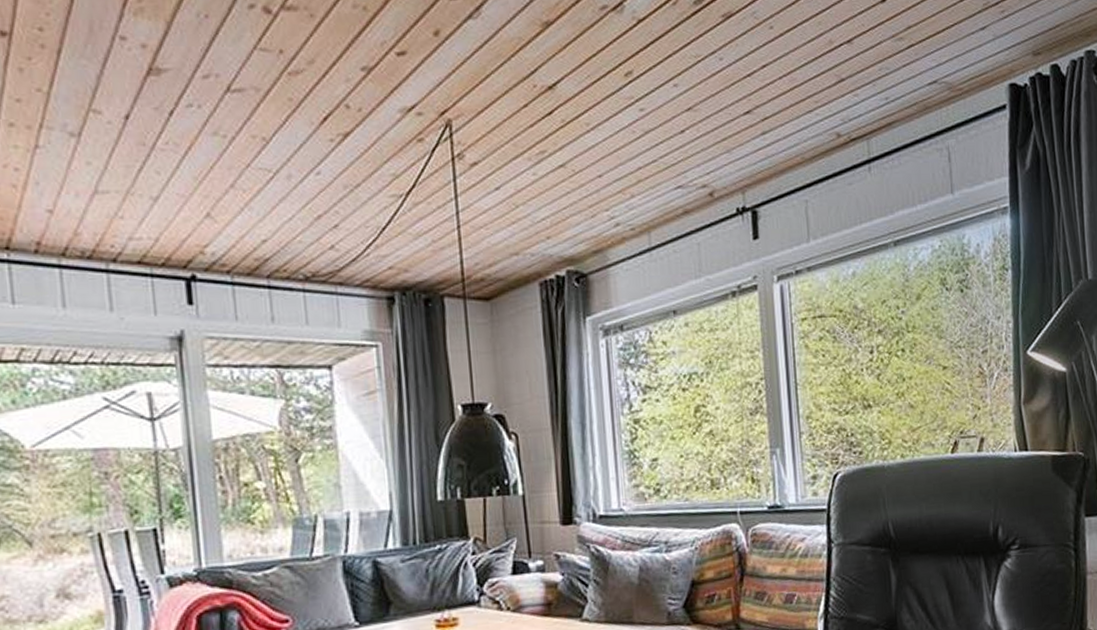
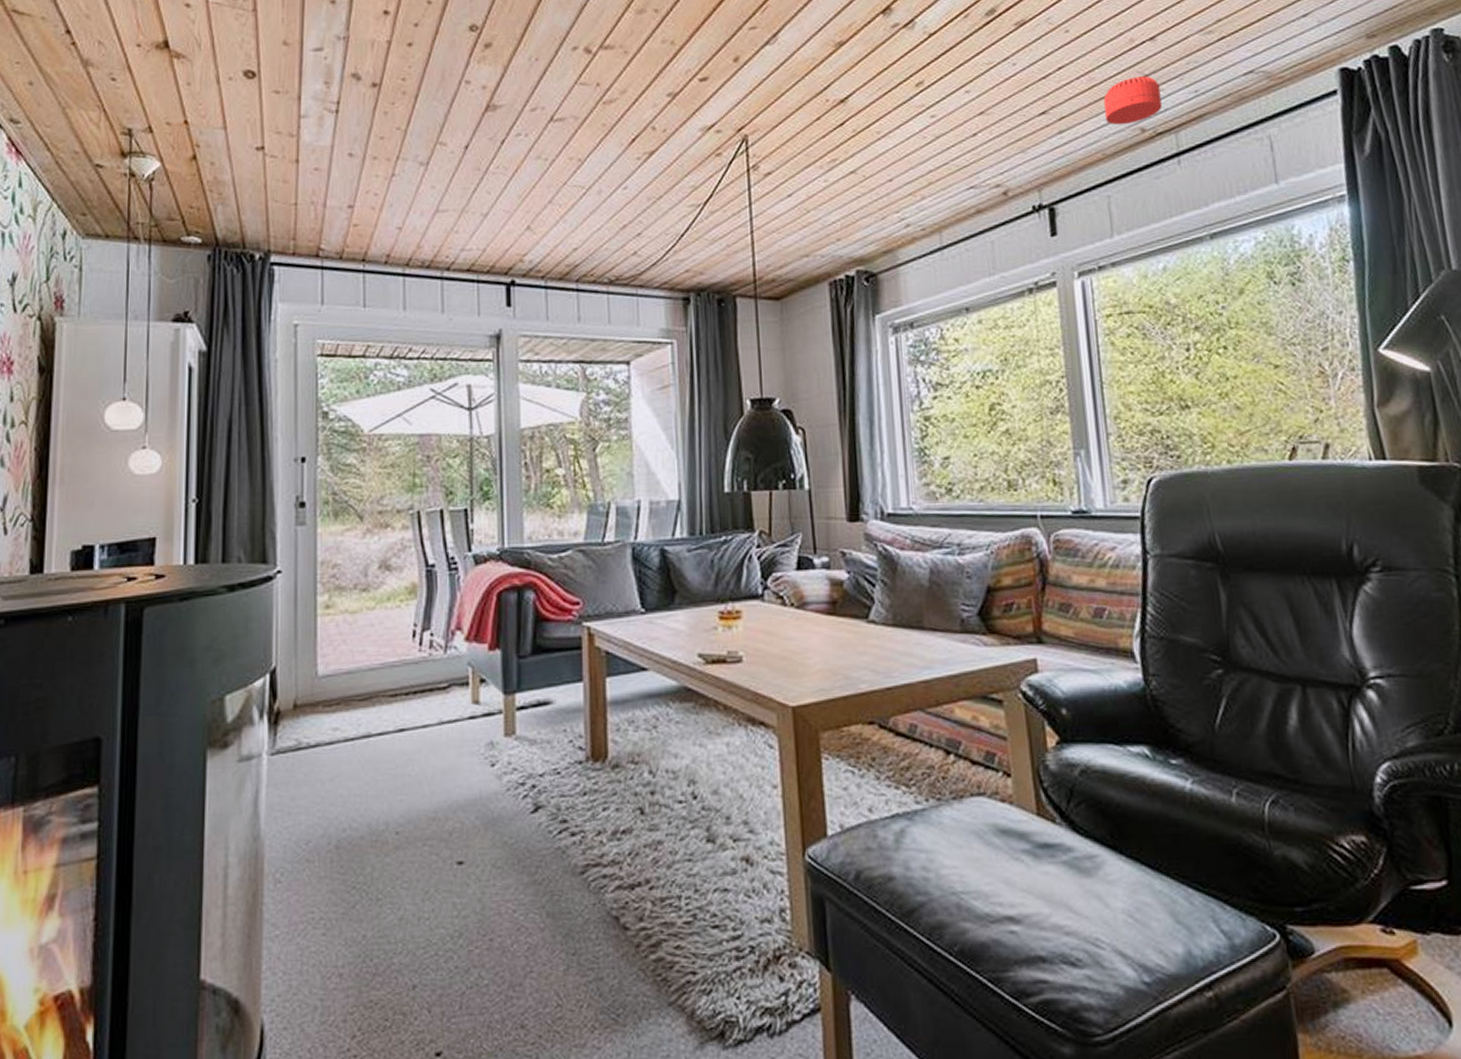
smoke detector: none [803,80,856,129] -> present [1103,76,1162,125]

